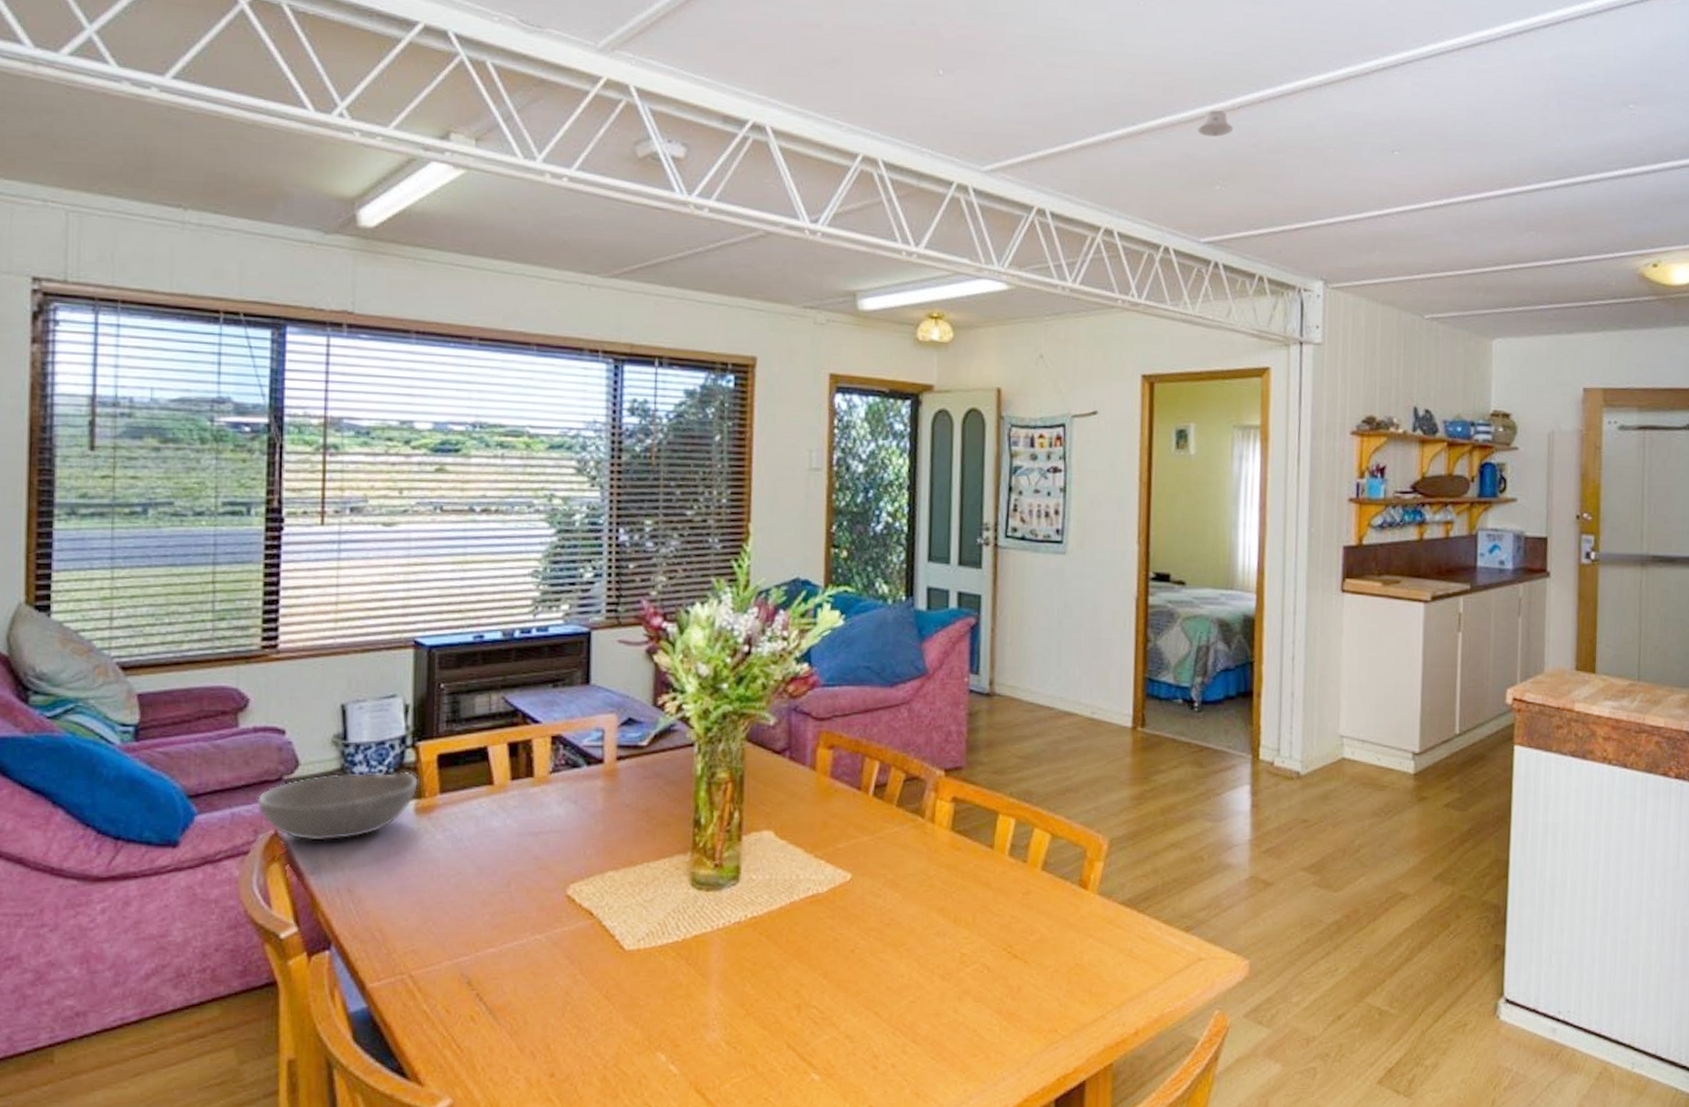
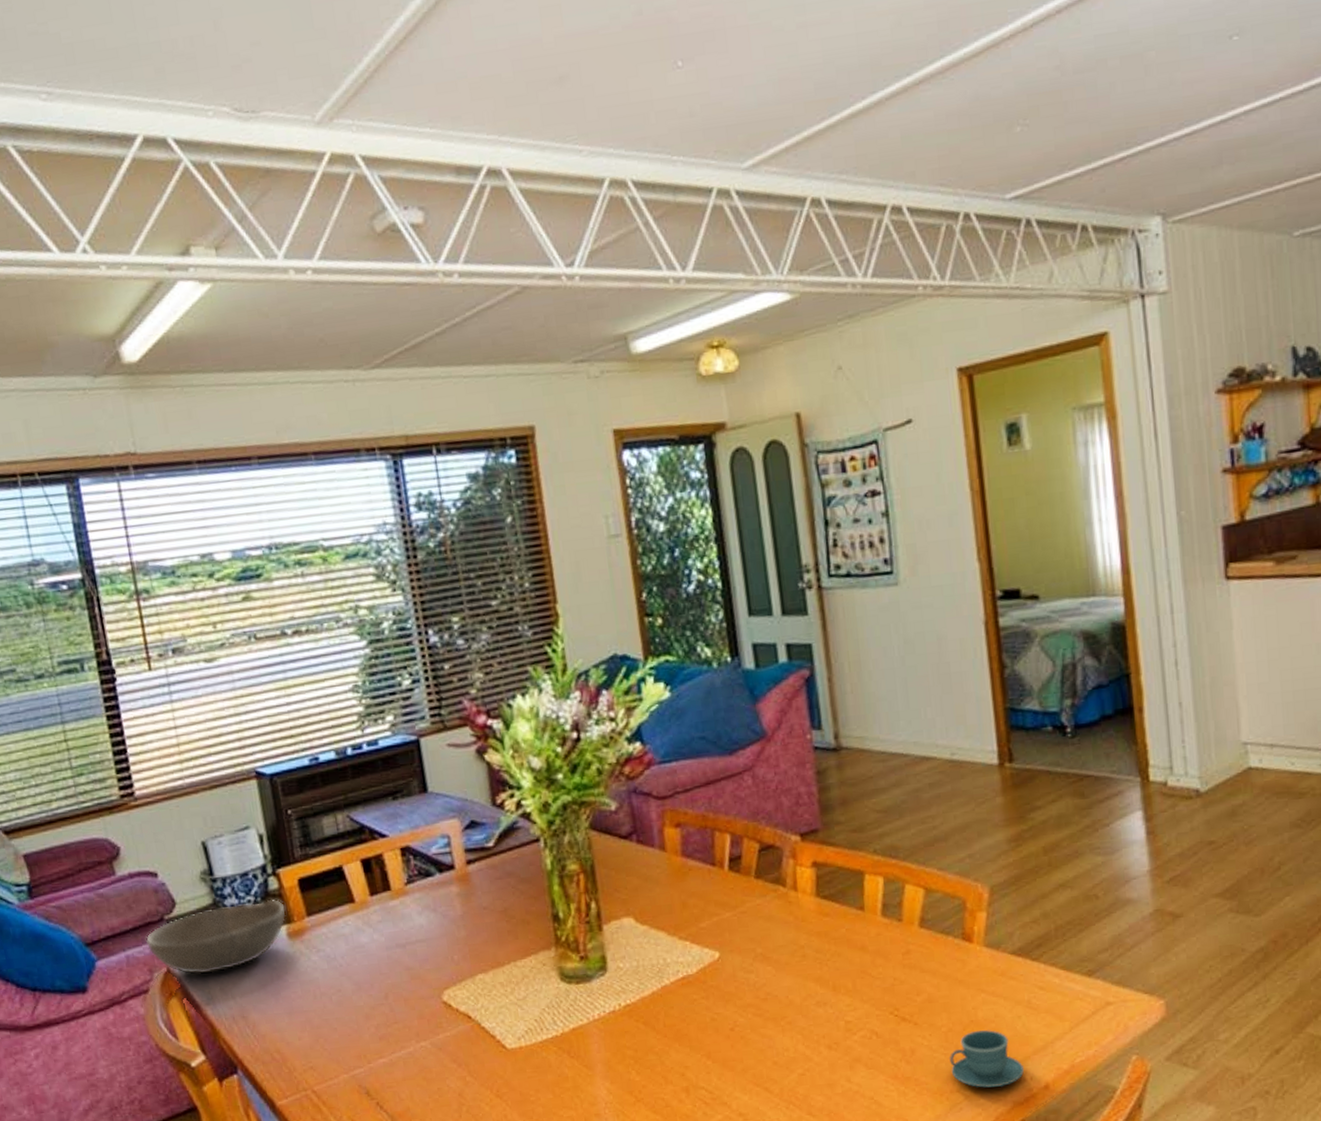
teacup: none [1052,974,1118,1029] -> present [950,1030,1024,1088]
recessed light: present [1198,110,1234,137] -> none [985,34,1029,70]

